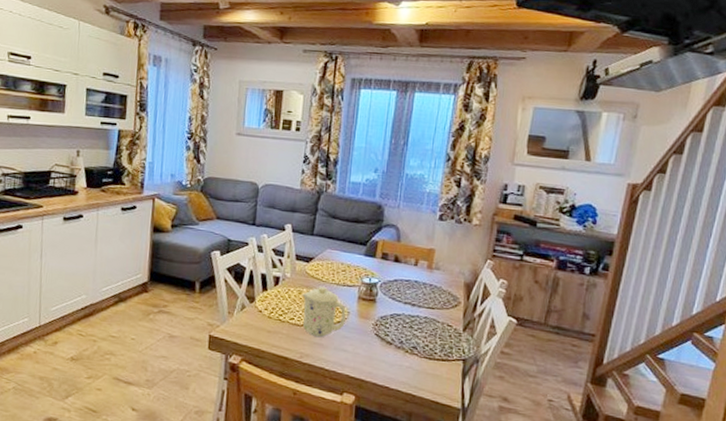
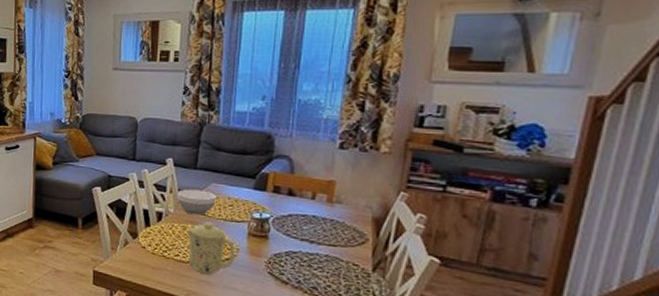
bowl: none [294,254,331,280] -> present [177,189,216,215]

